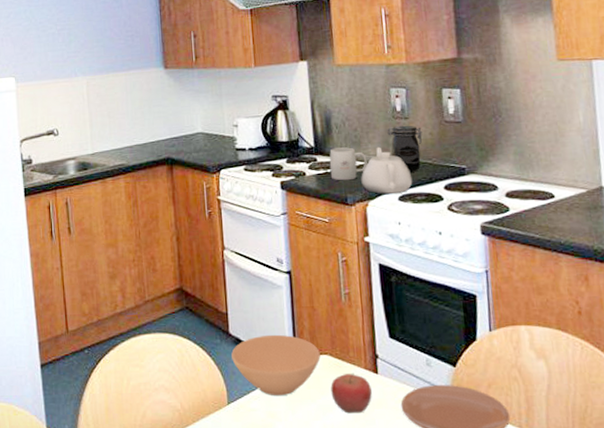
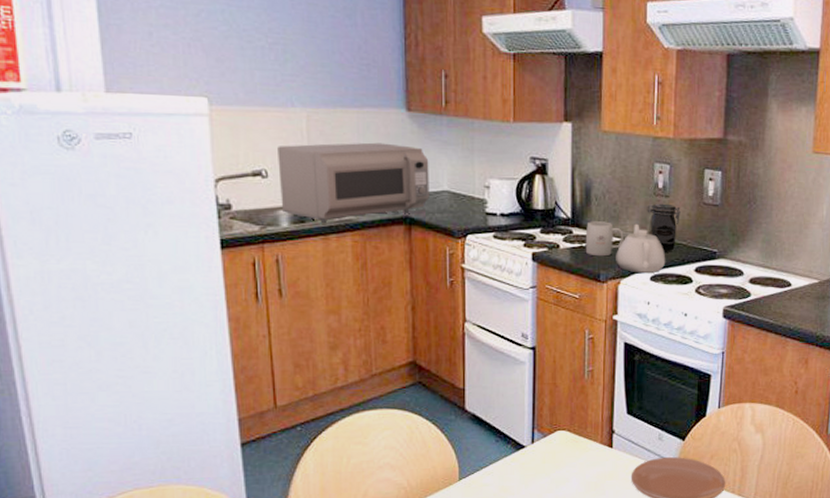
microwave: none [65,97,187,170] -> present [277,142,430,224]
bowl: present [231,334,321,396] -> none [466,410,558,471]
fruit: present [330,372,372,414] -> none [566,447,605,486]

